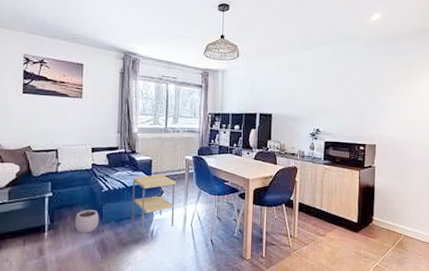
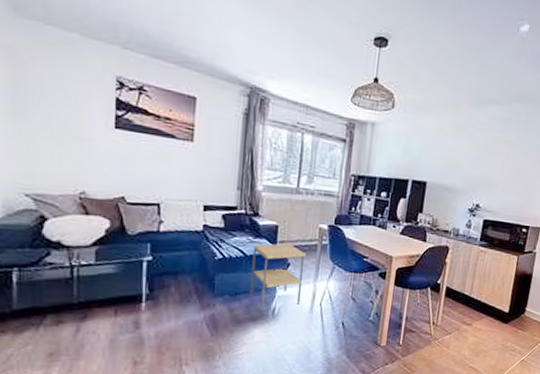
plant pot: present [74,205,99,234] -> none [179,274,210,307]

